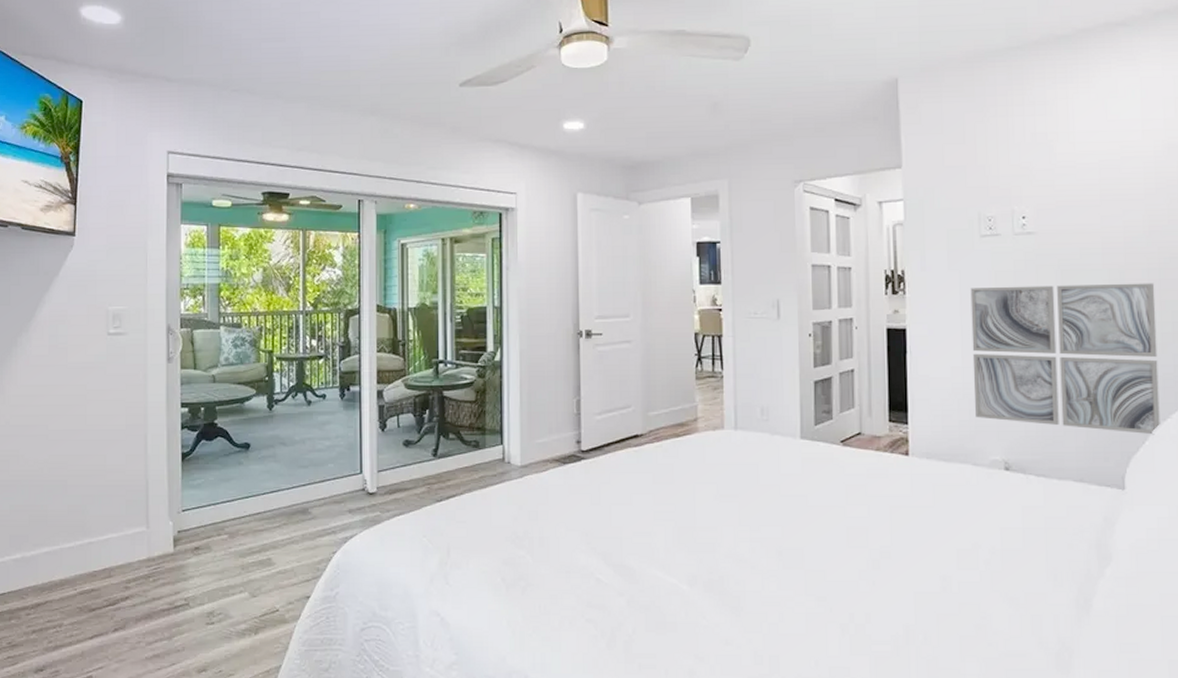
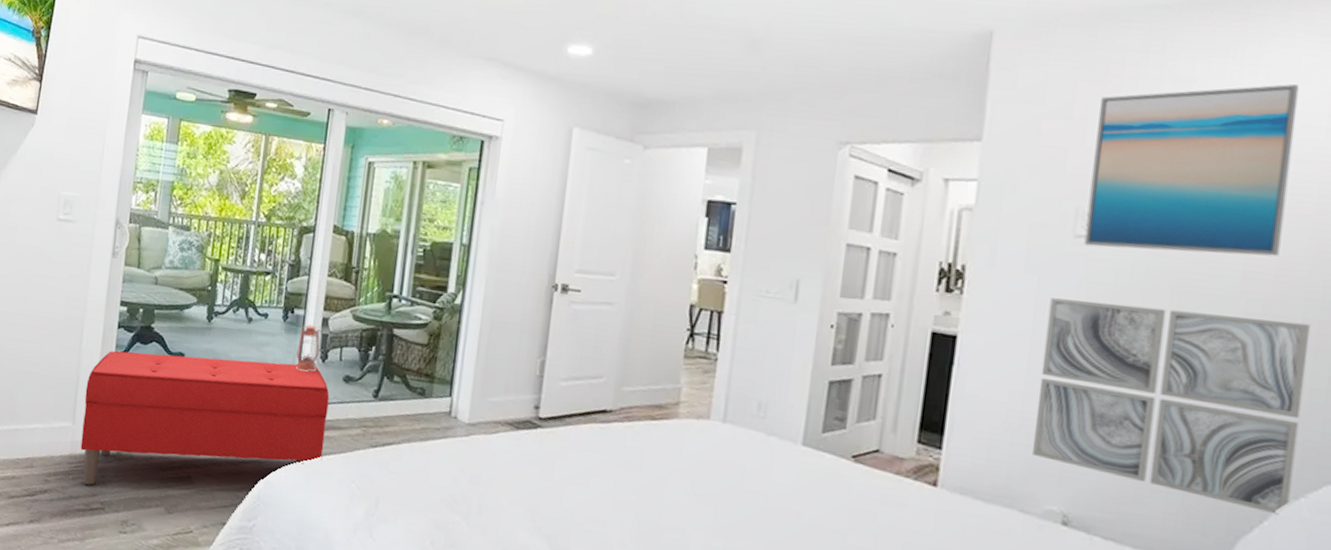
bench: none [156,437,393,584] -> present [80,350,330,485]
lantern: none [357,386,380,442] -> present [296,310,322,372]
wall art: none [984,100,1125,243] -> present [1084,84,1300,257]

